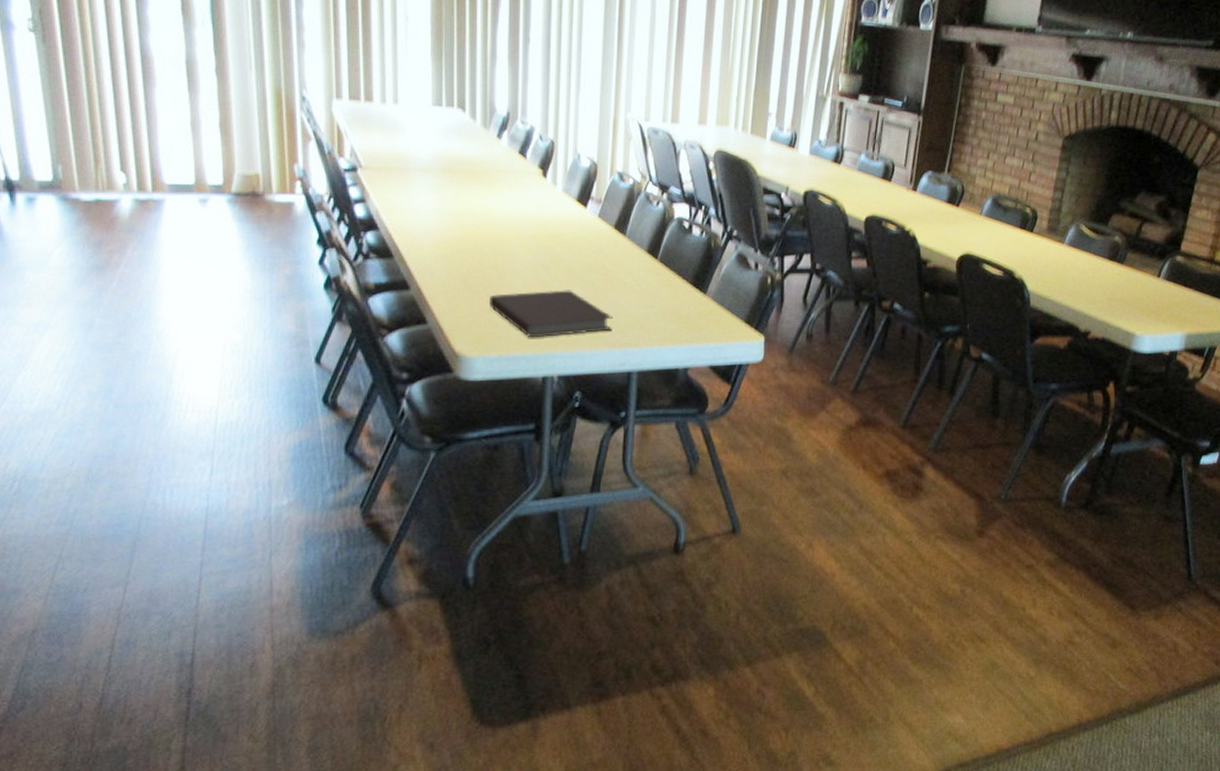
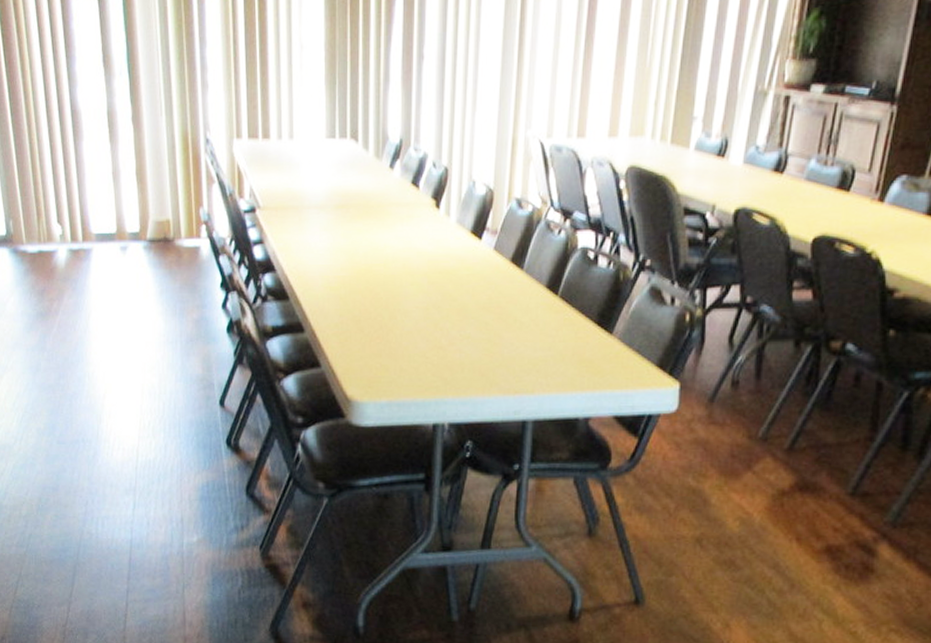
notebook: present [489,290,613,338] -> none [381,331,507,383]

